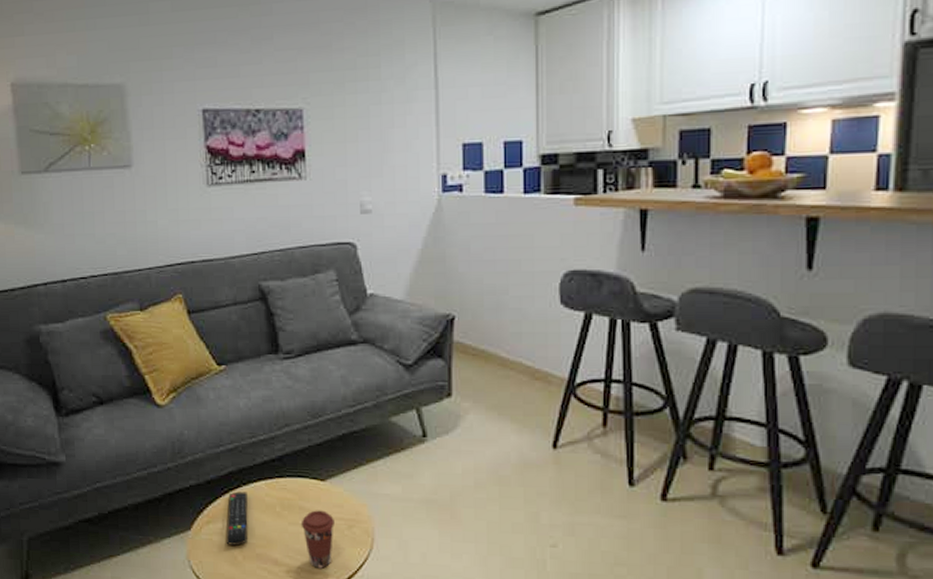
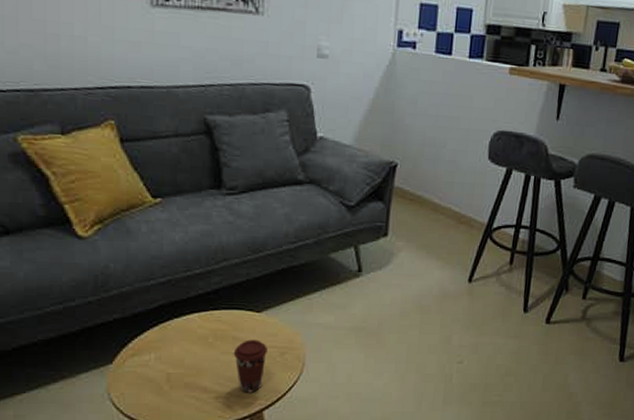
remote control: present [226,491,248,546] -> none [152,324,178,376]

